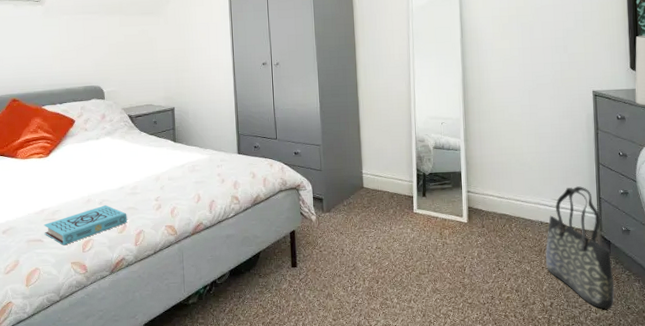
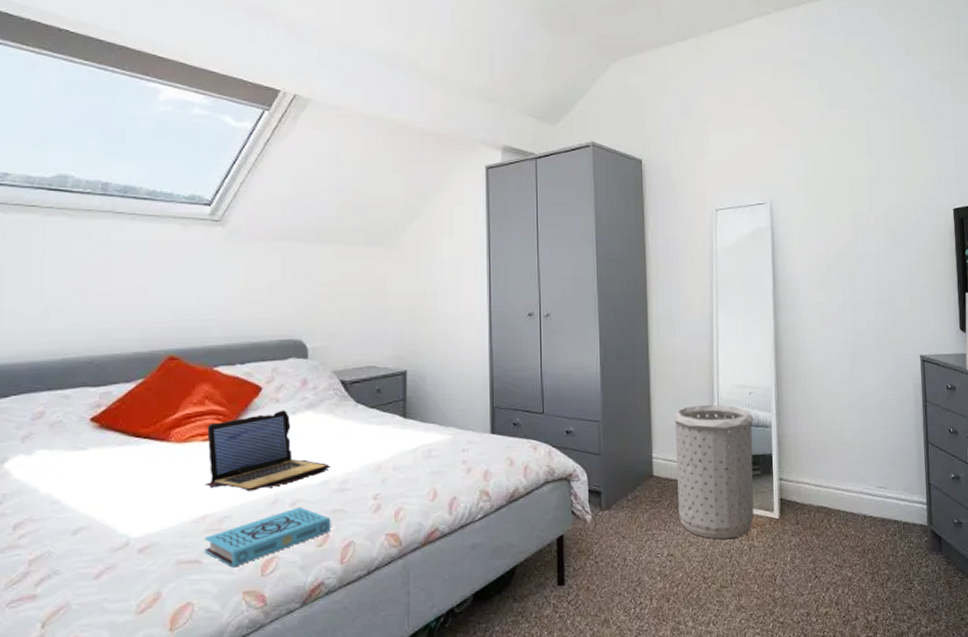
laptop: none [41,136,125,193] -> present [205,410,331,492]
laundry basket: none [379,132,446,238] -> present [673,405,754,540]
tote bag: present [545,186,614,309] -> none [869,470,946,622]

